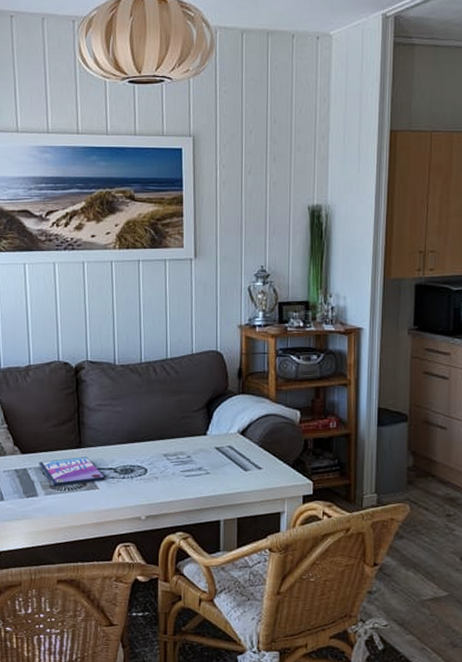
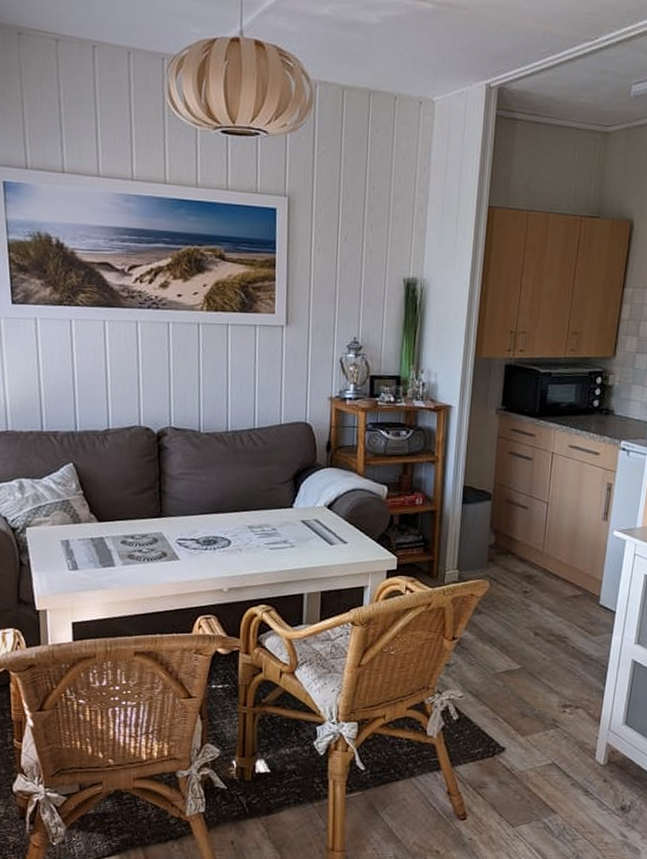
video game case: present [39,456,104,487] -> none [116,525,186,557]

